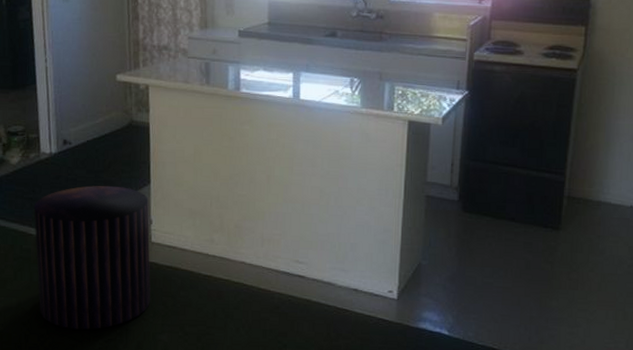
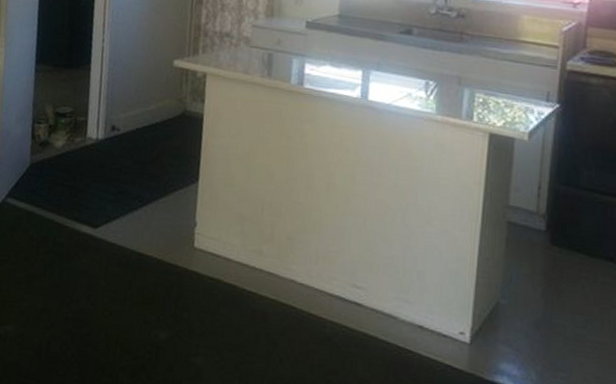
stool: present [33,185,151,330] -> none [65,177,195,343]

